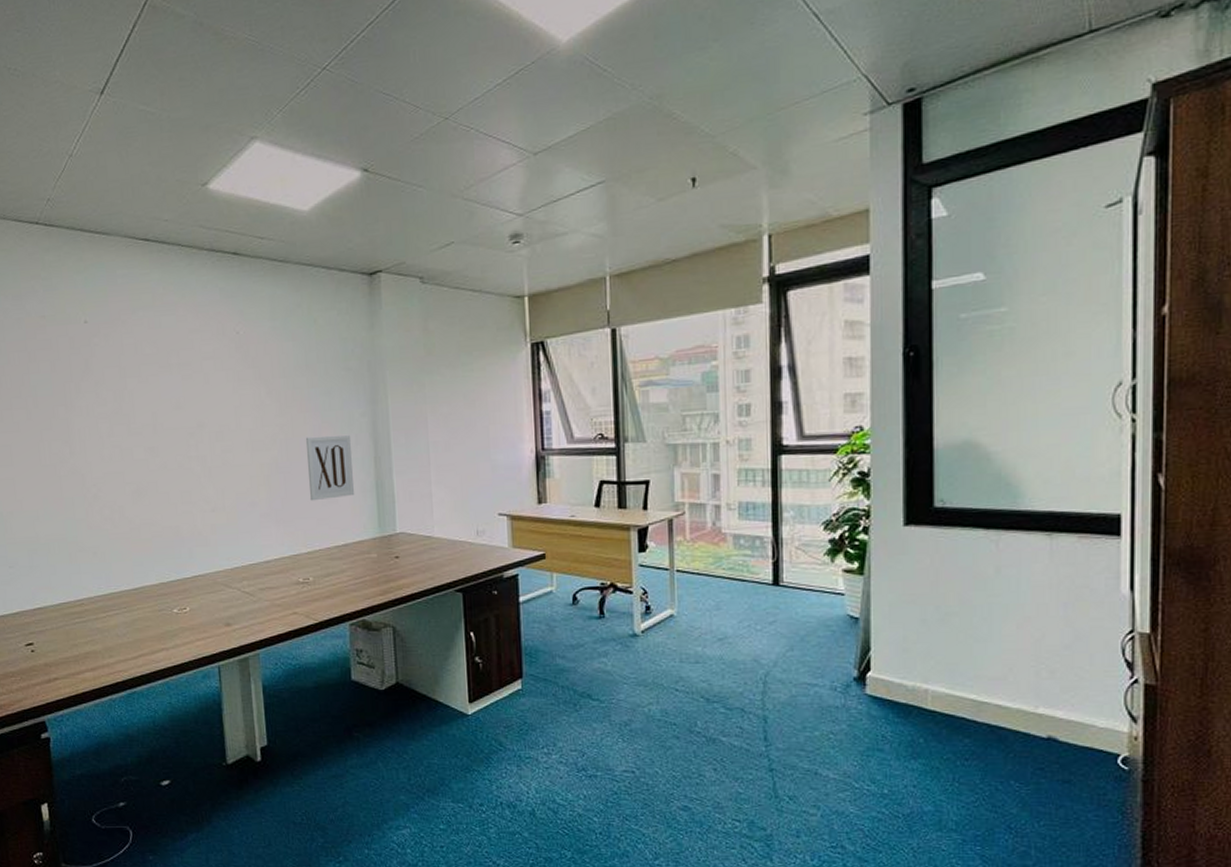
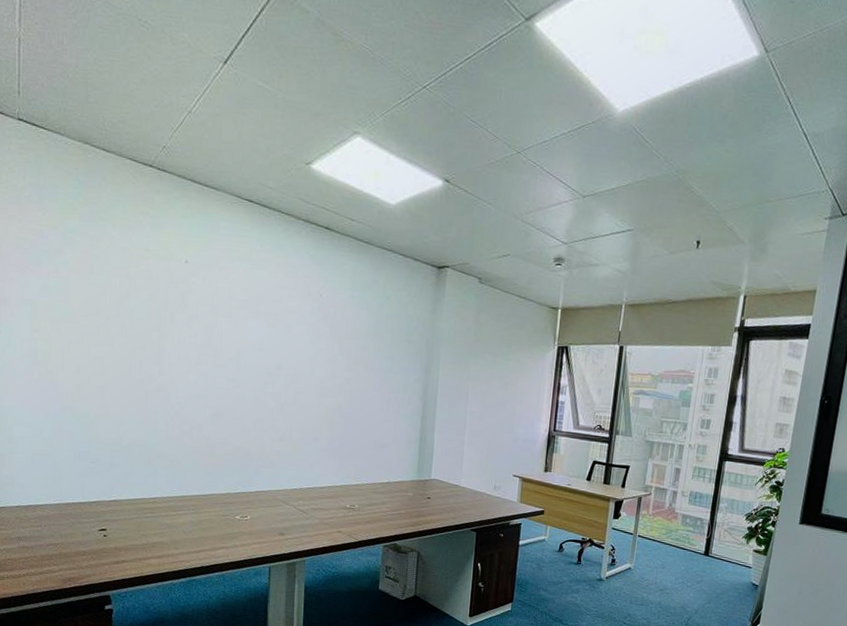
wall art: present [305,435,355,501] -> none [364,391,405,445]

